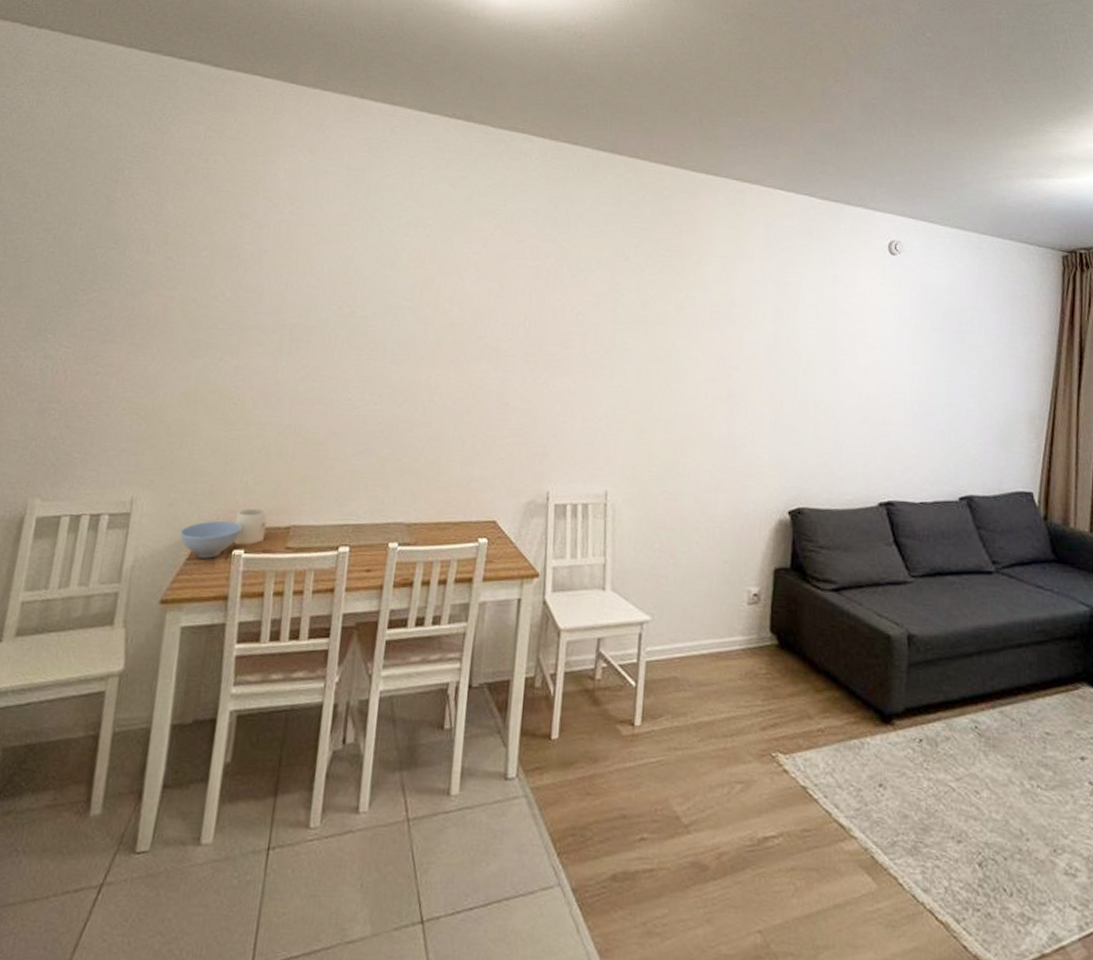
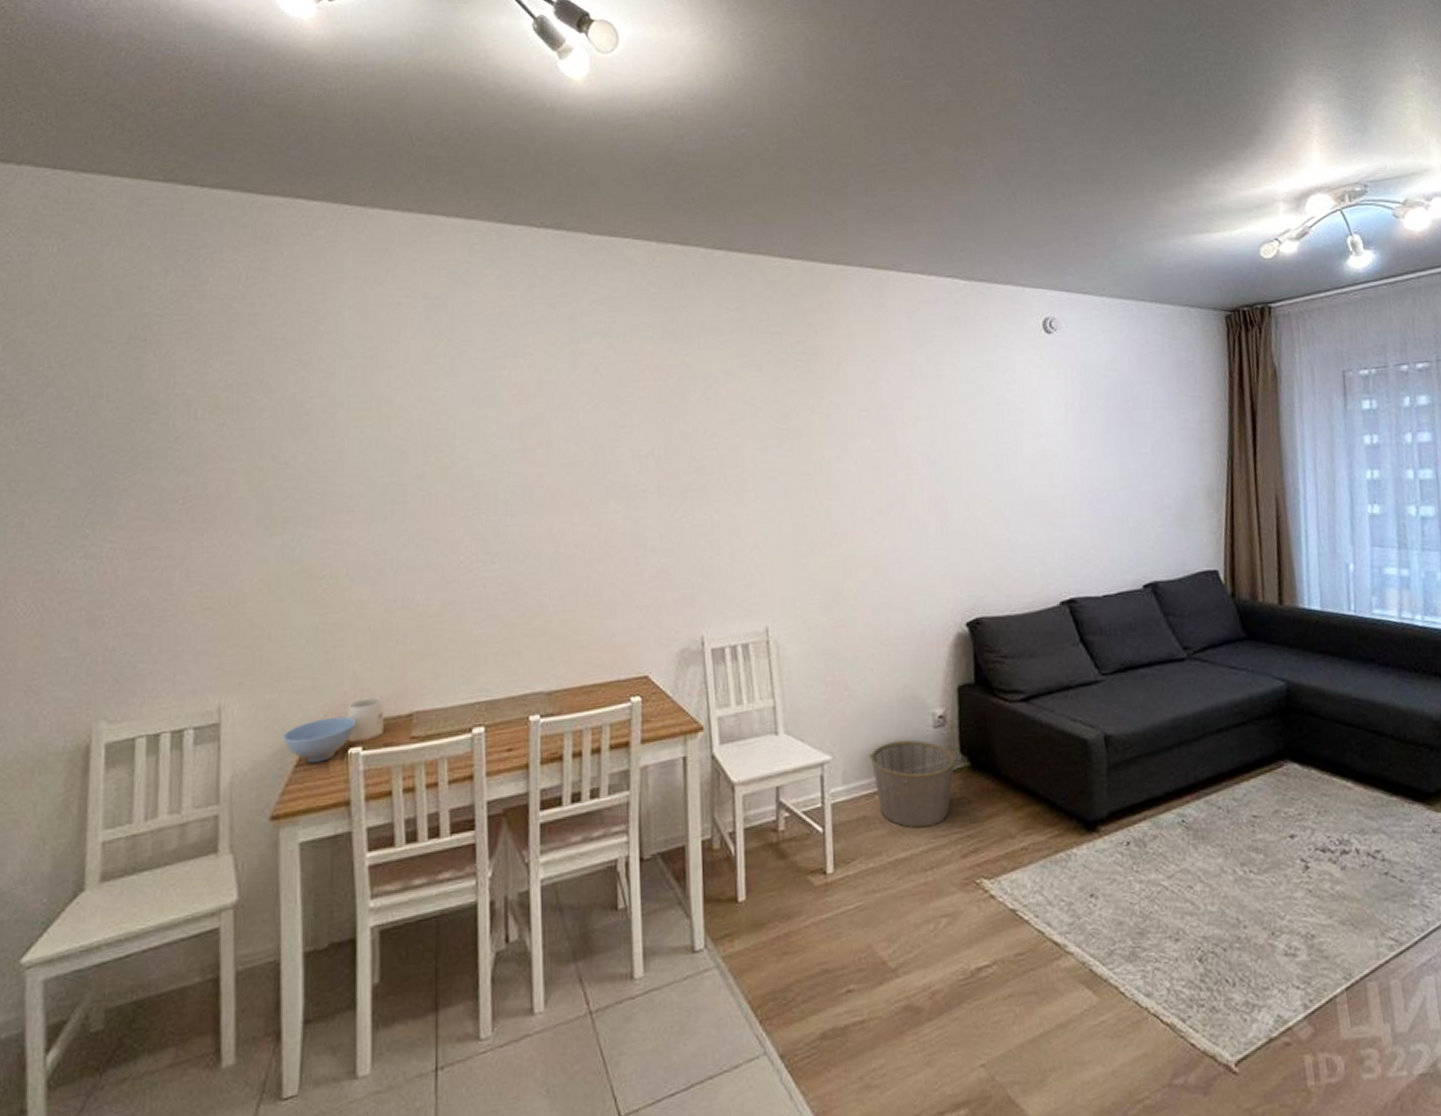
basket: none [686,611,767,696] -> present [869,740,957,828]

